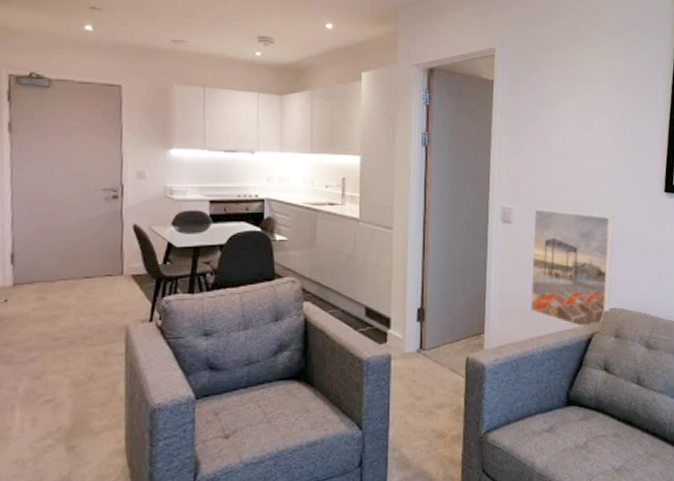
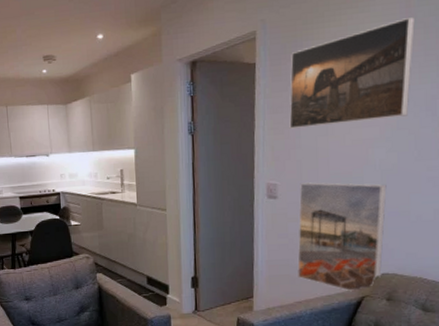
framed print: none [525,58,636,152] -> present [289,16,415,129]

